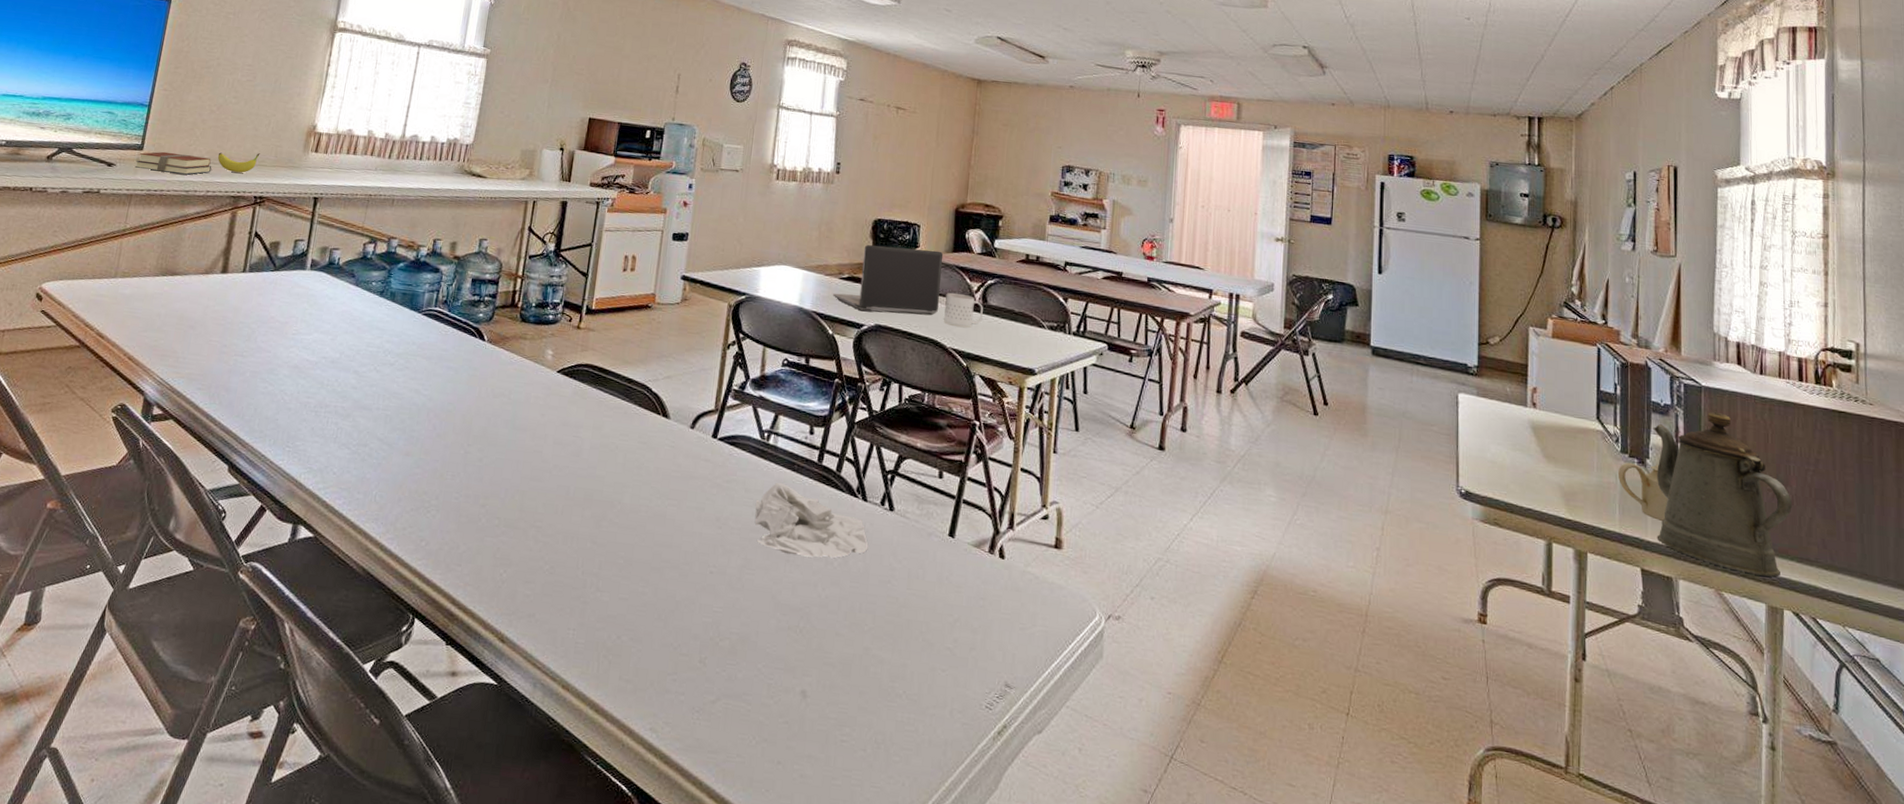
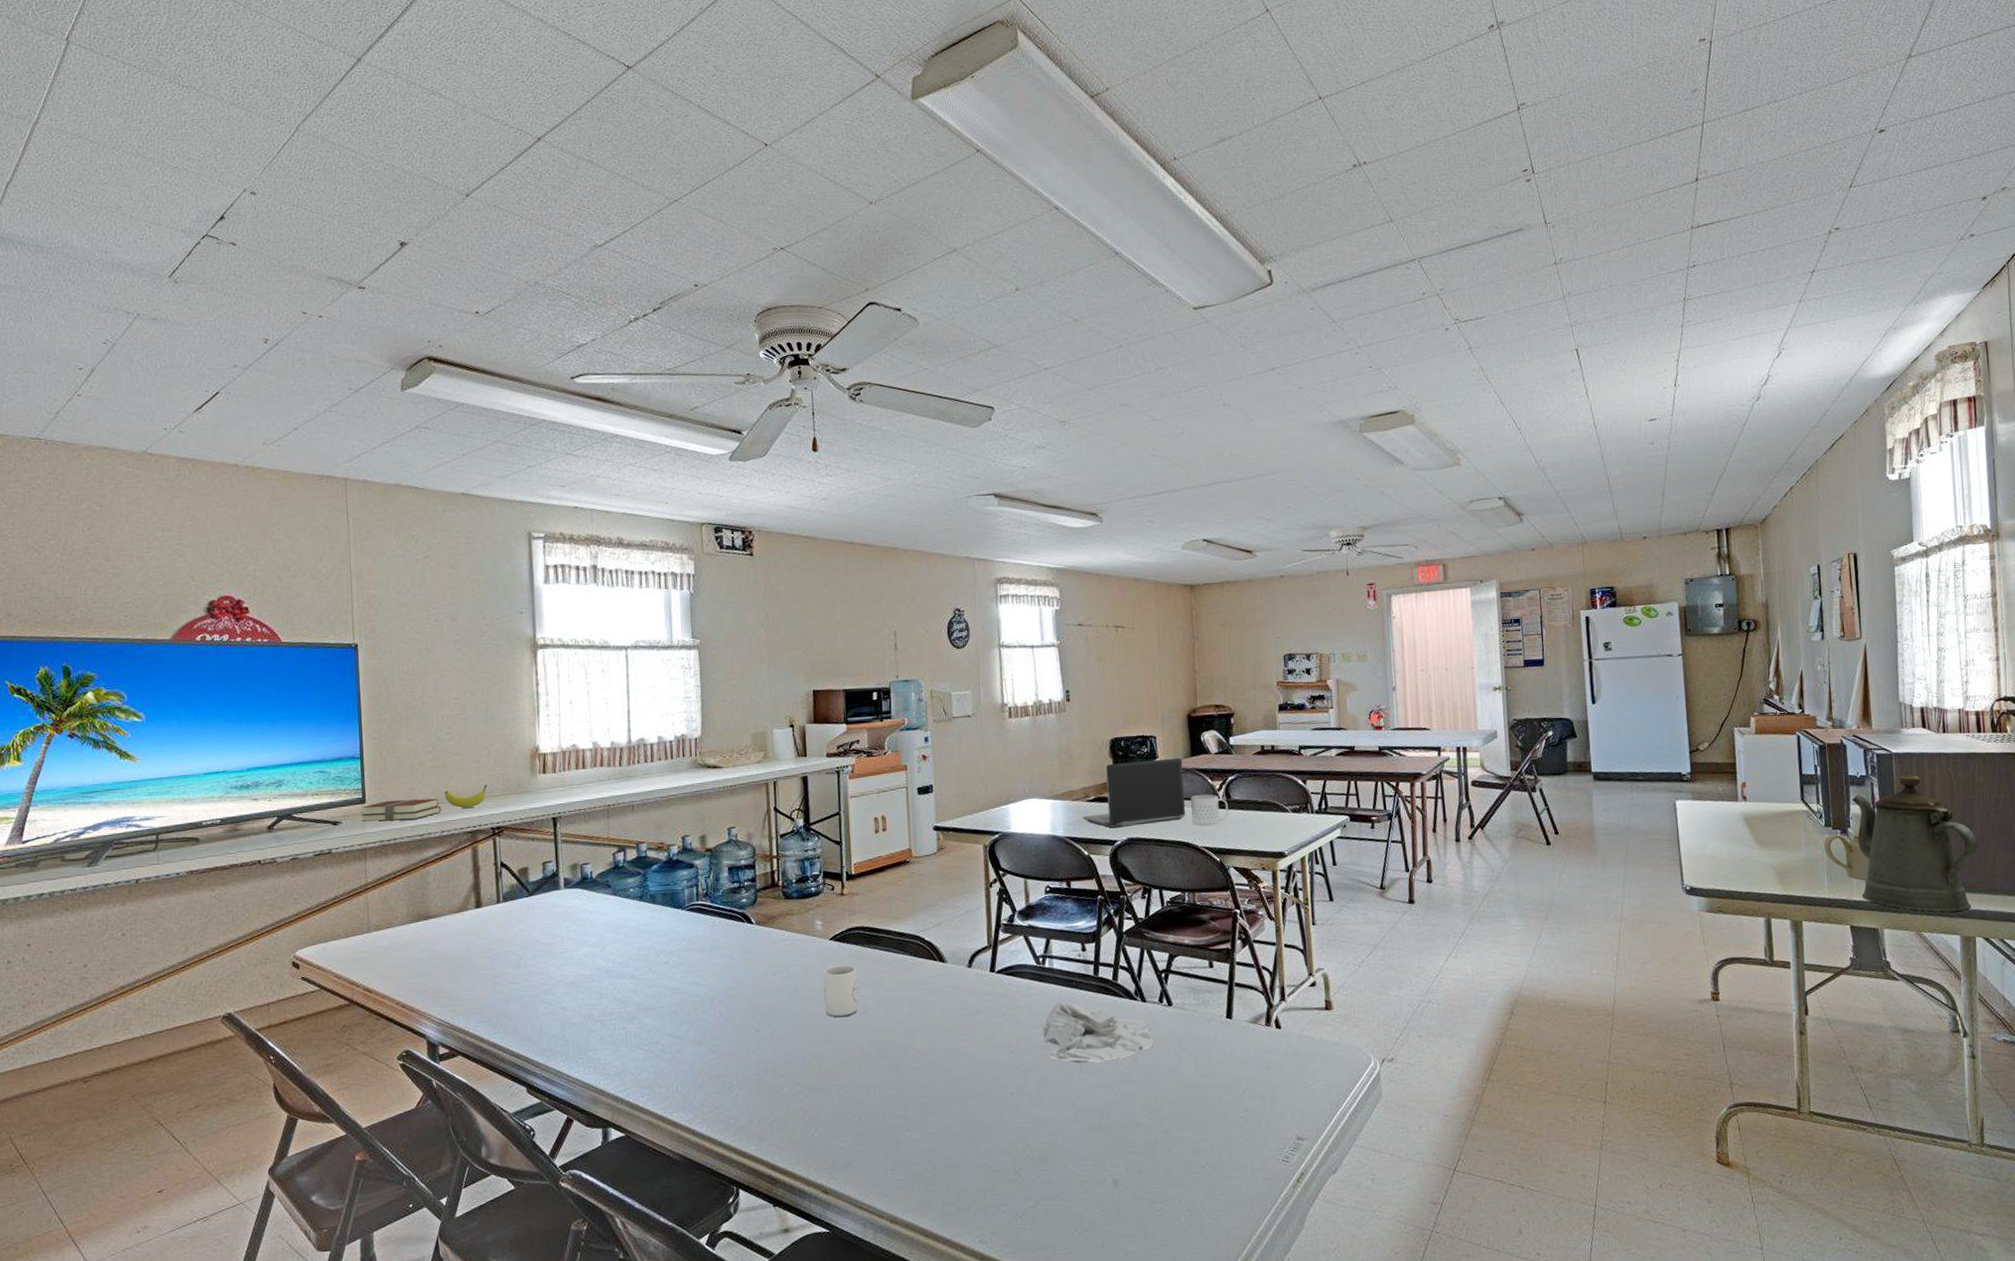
mug: none [539,399,579,456] -> present [823,964,859,1018]

